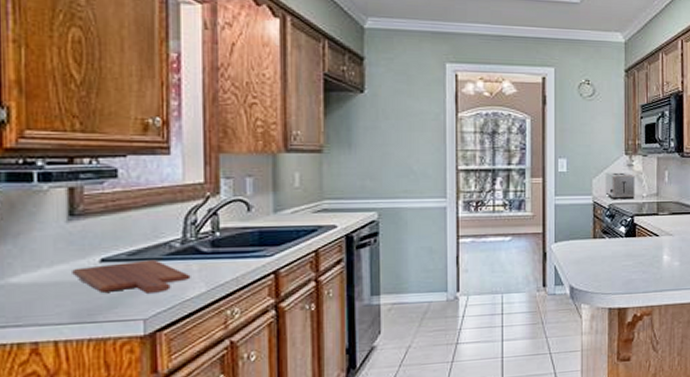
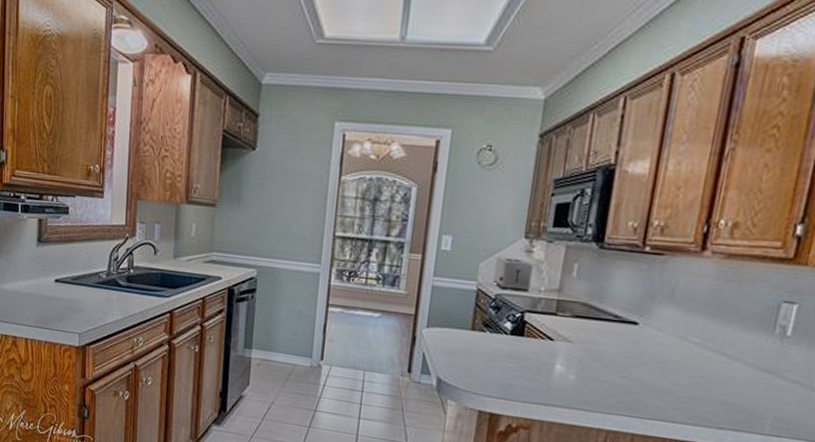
cutting board: present [72,260,191,295] -> none [38,284,111,314]

